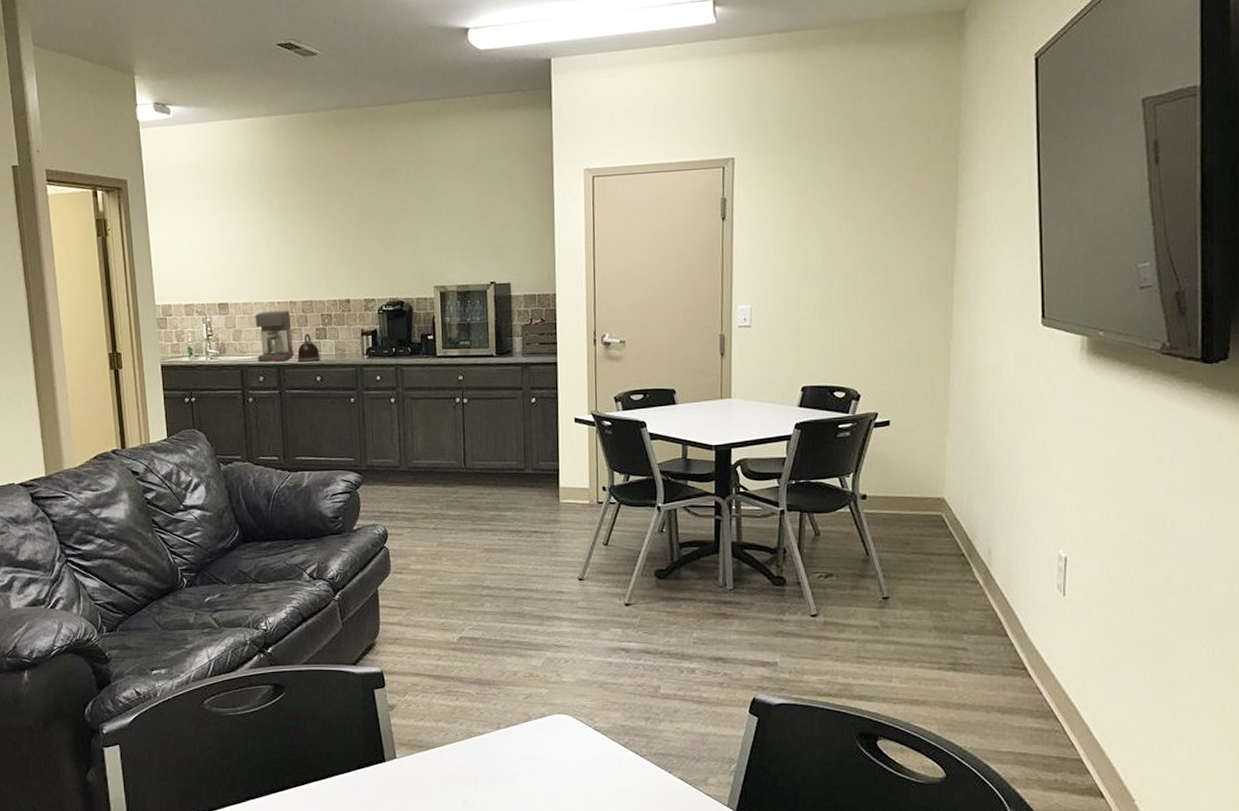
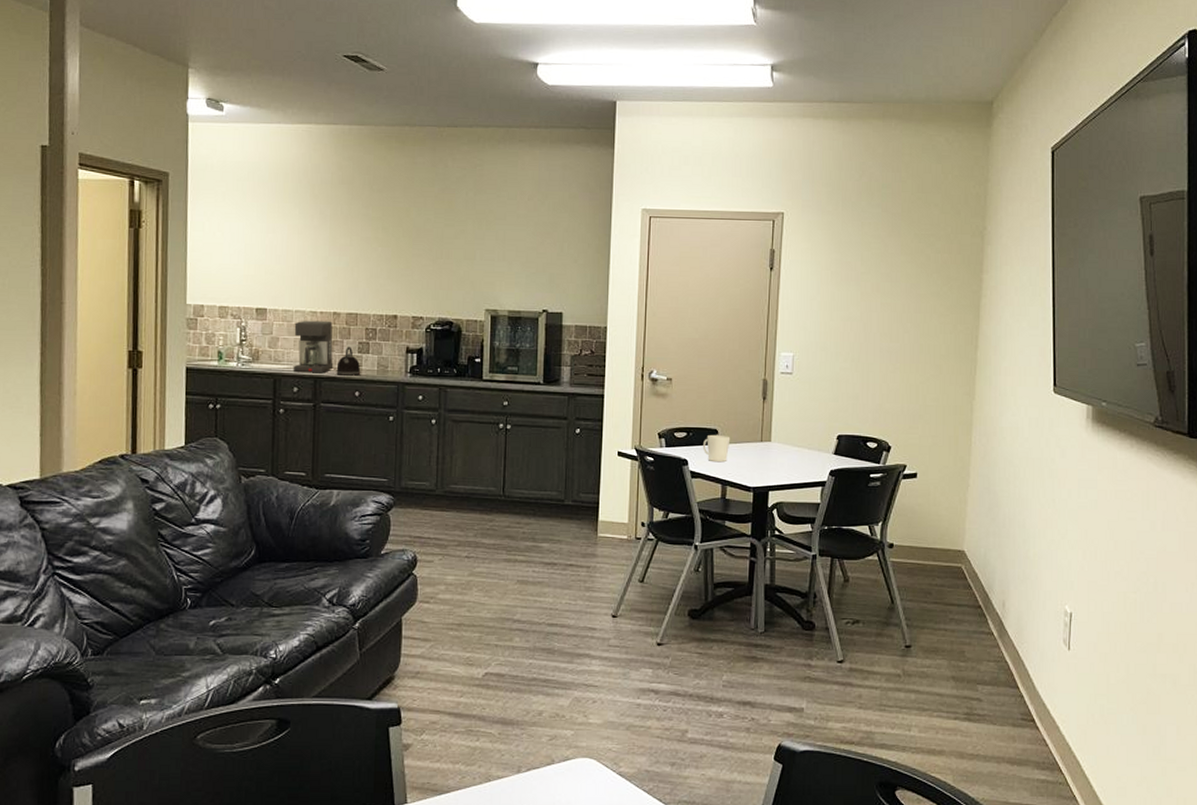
mug: none [660,394,689,423] -> present [702,434,731,463]

